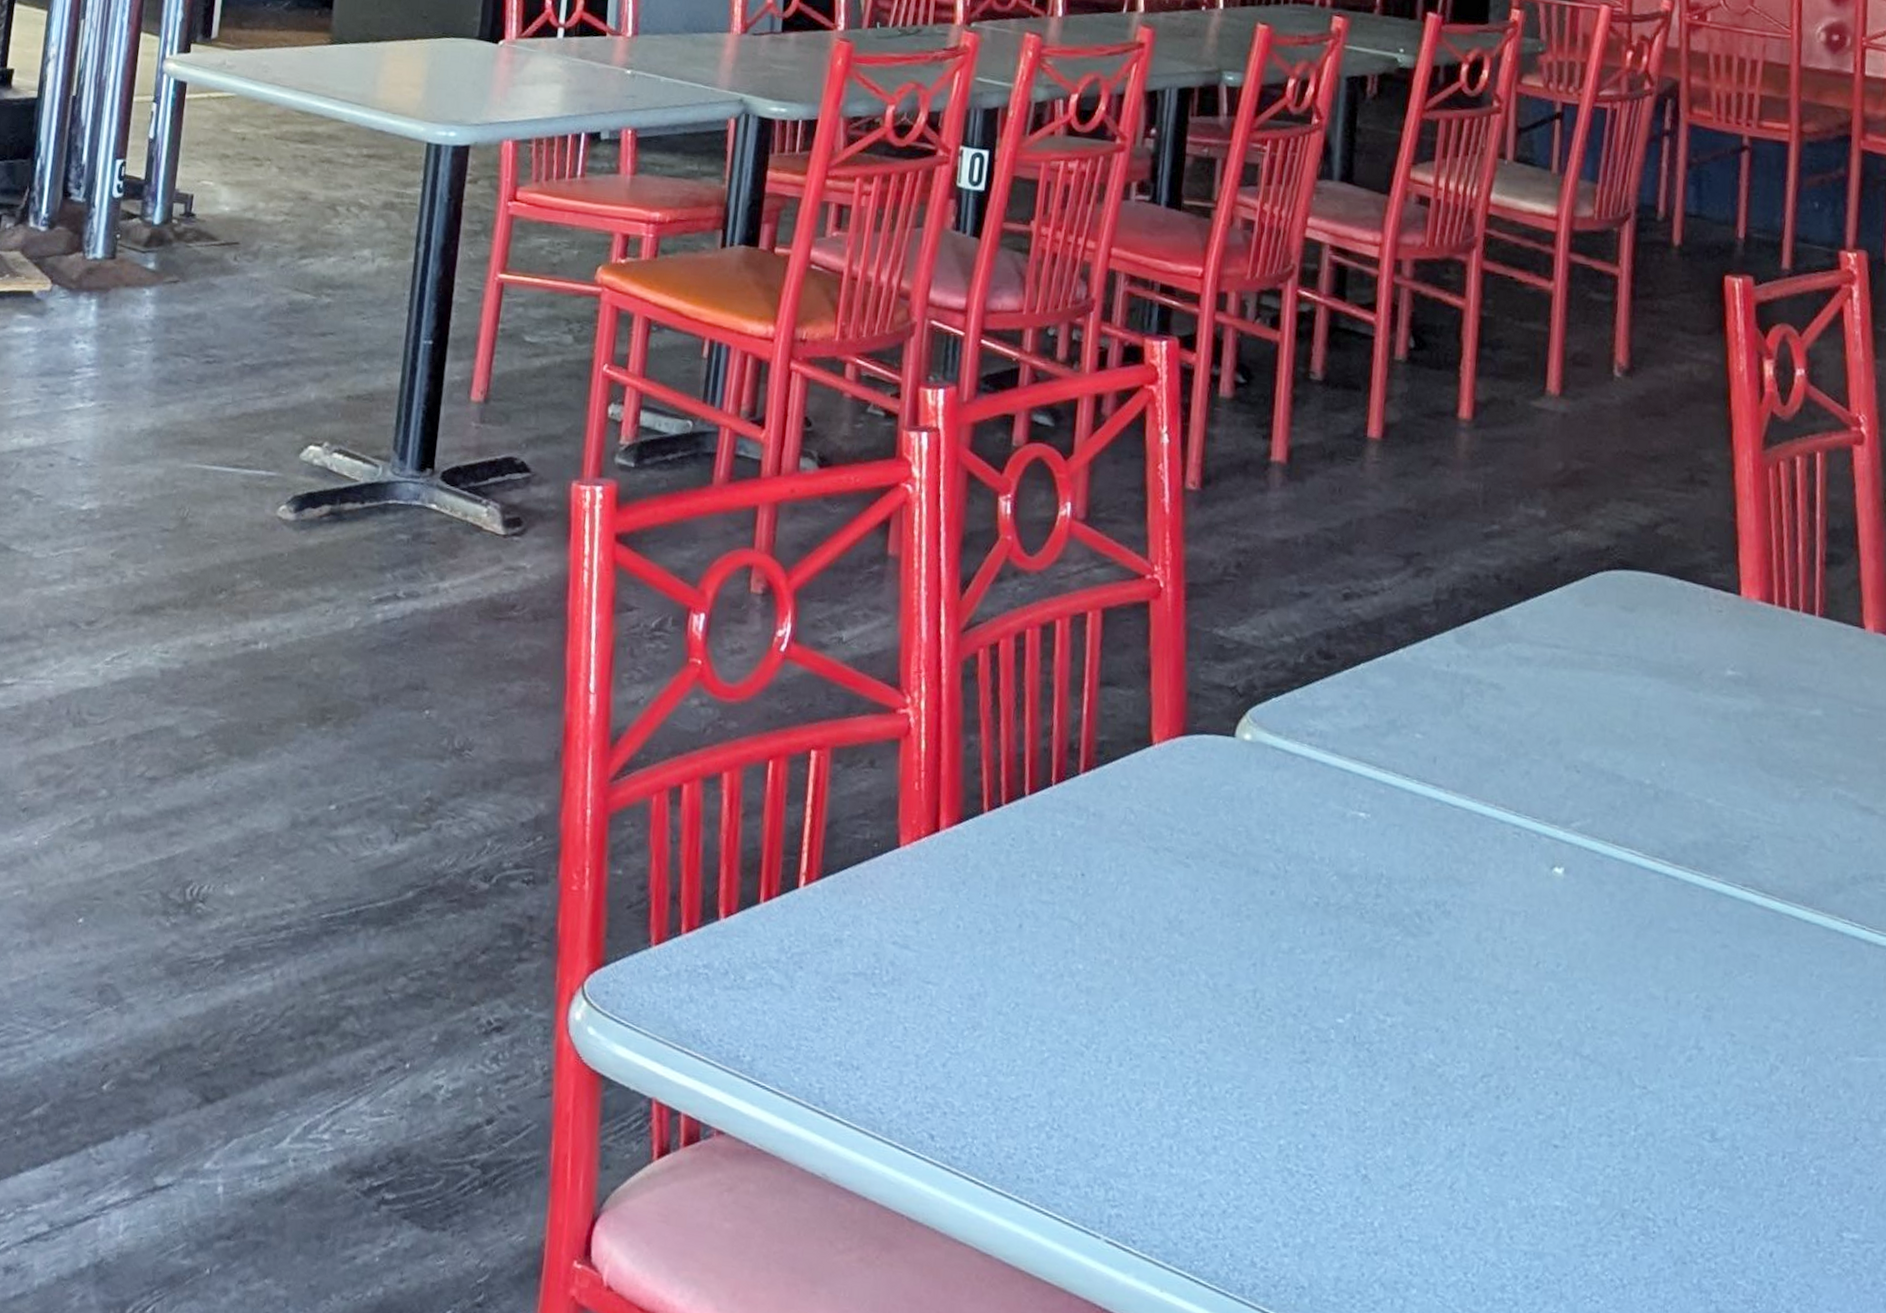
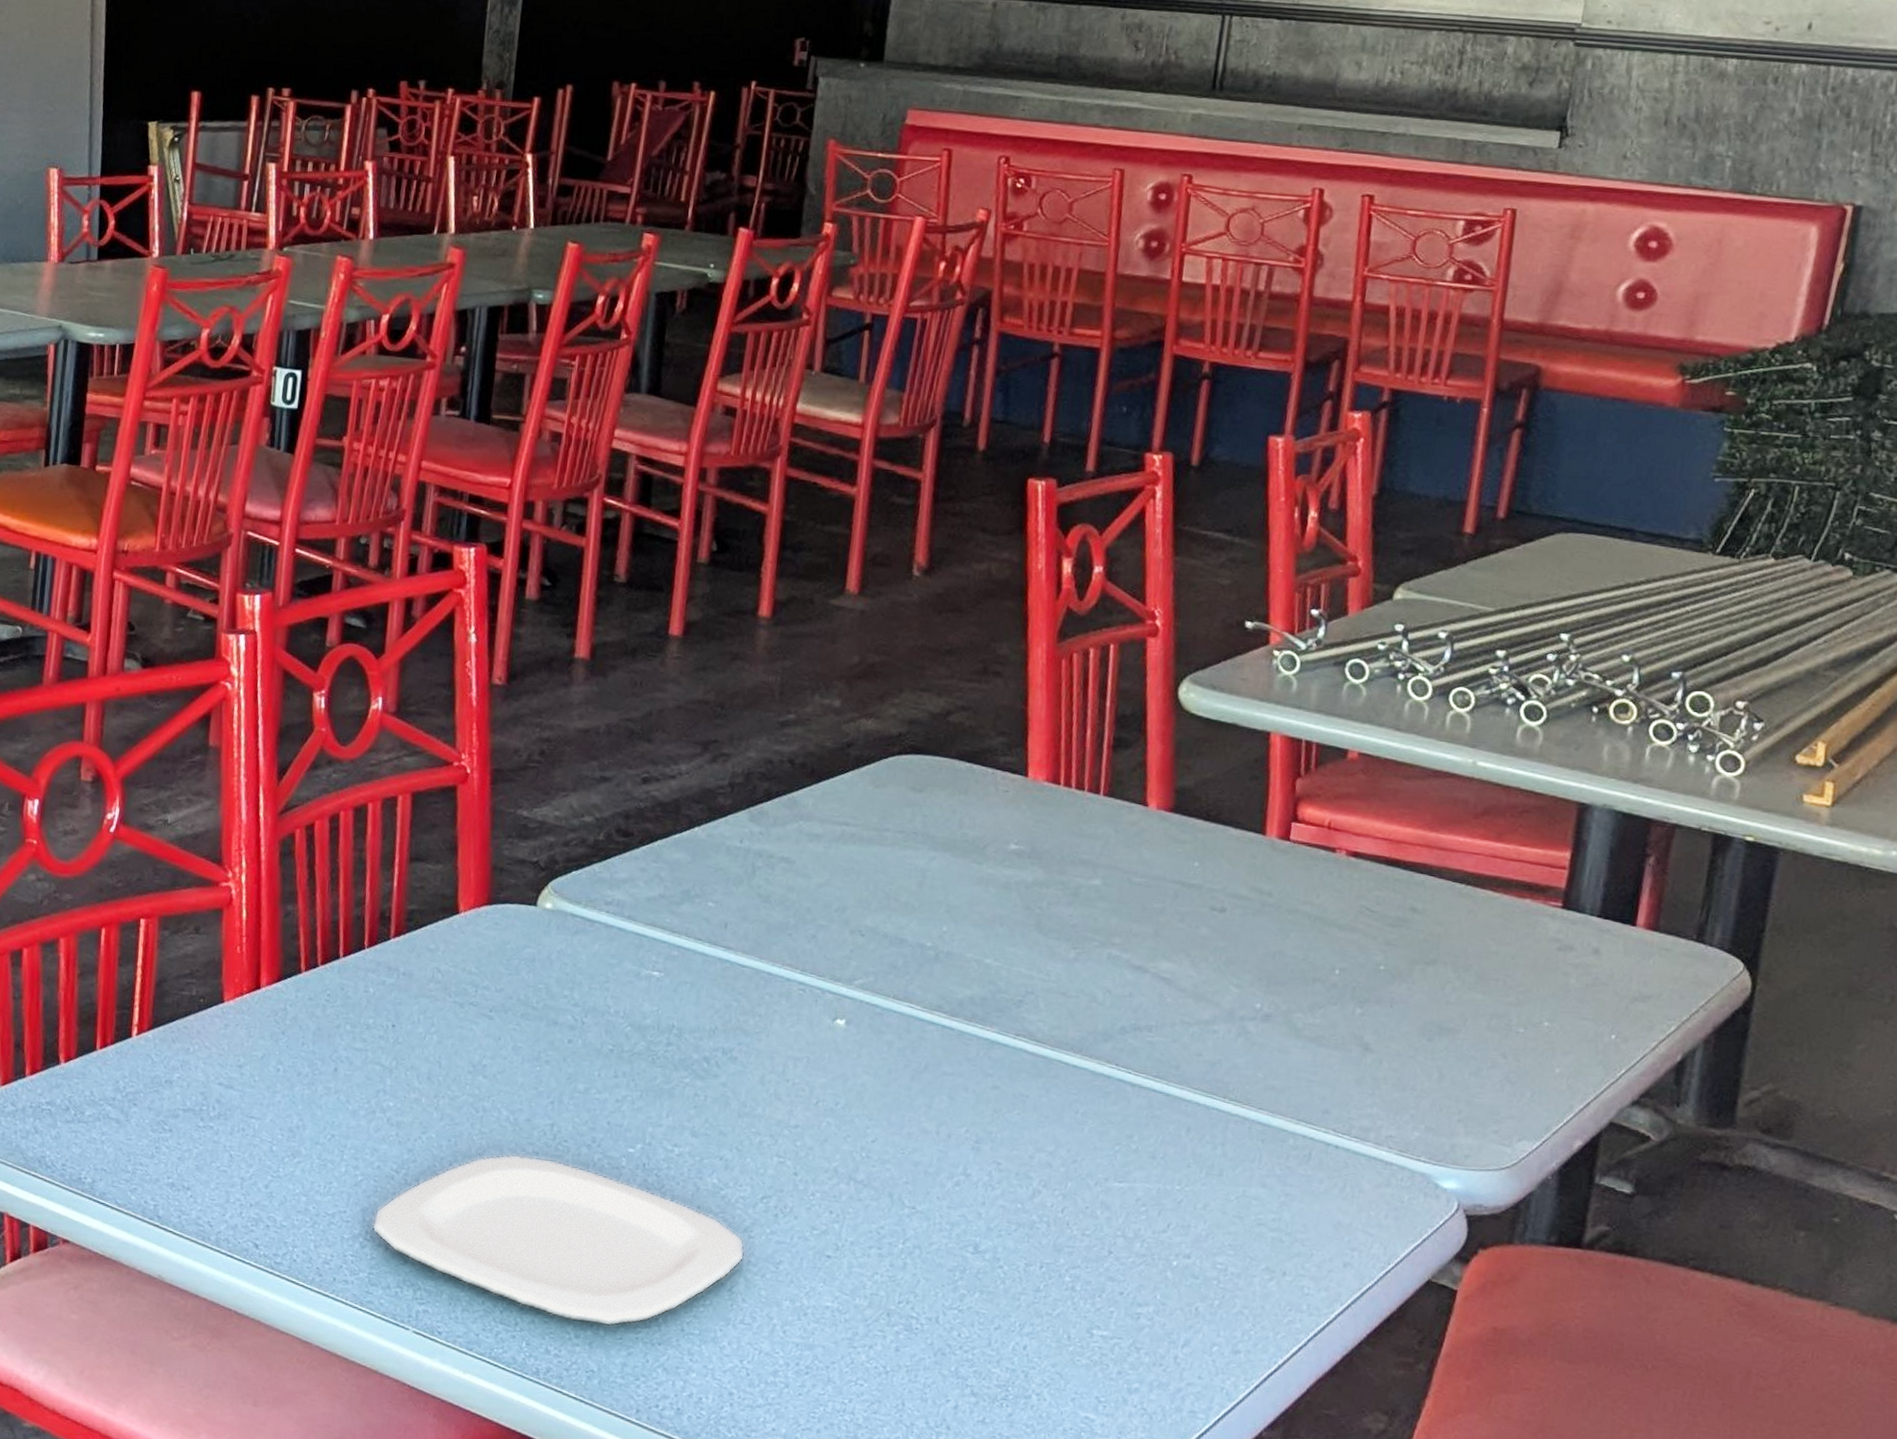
plate: none [1059,1025,1466,1233] -> present [372,1153,745,1327]

